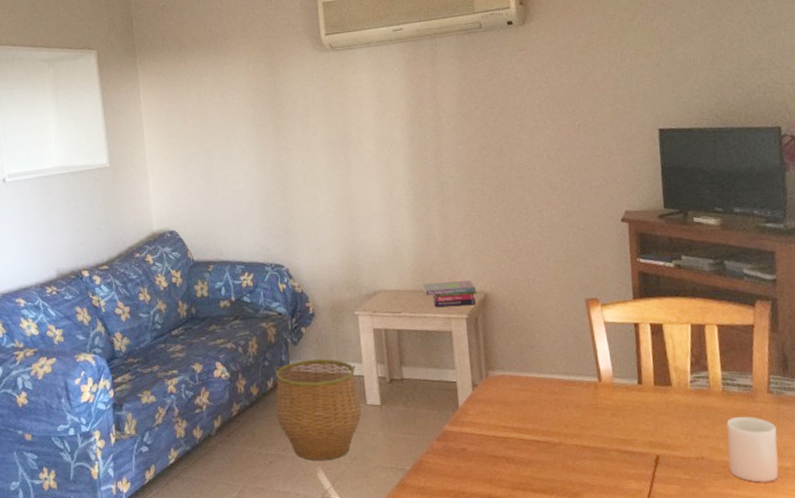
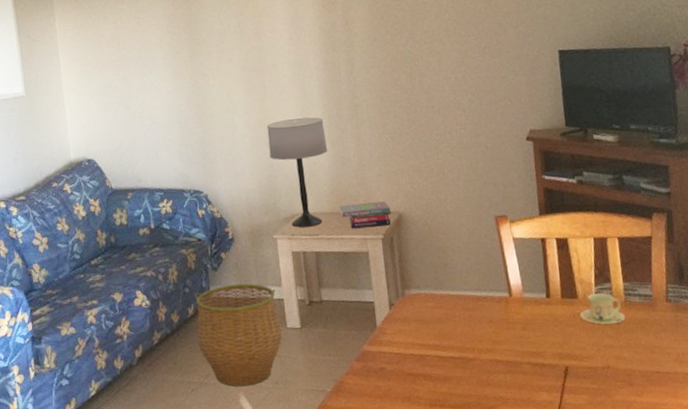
table lamp: none [350,193,412,305] -> present [267,117,328,228]
cup and saucer: none [673,381,723,414] -> present [579,293,626,325]
mug: present [726,416,780,483] -> none [629,325,680,389]

